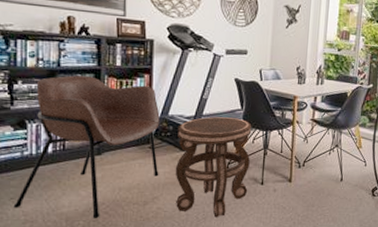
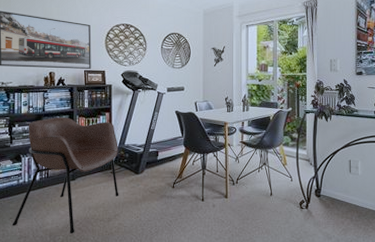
side table: present [175,117,252,218] -> none [131,144,191,231]

